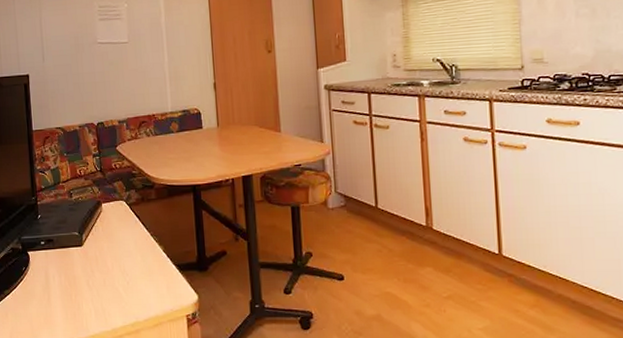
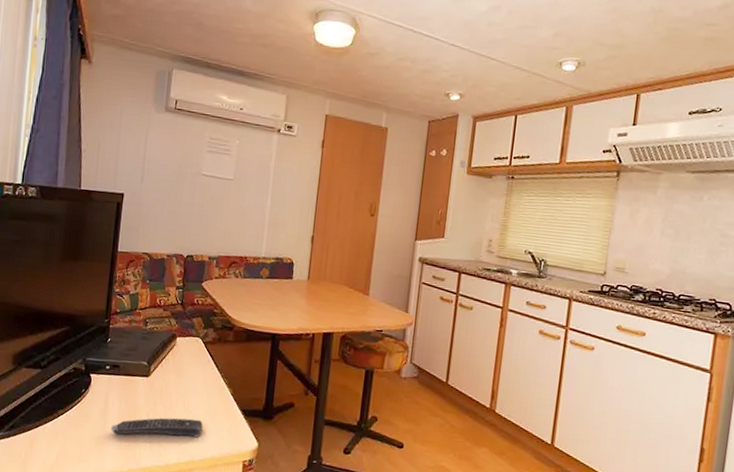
remote control: none [55,280,142,306] -> present [111,418,203,438]

